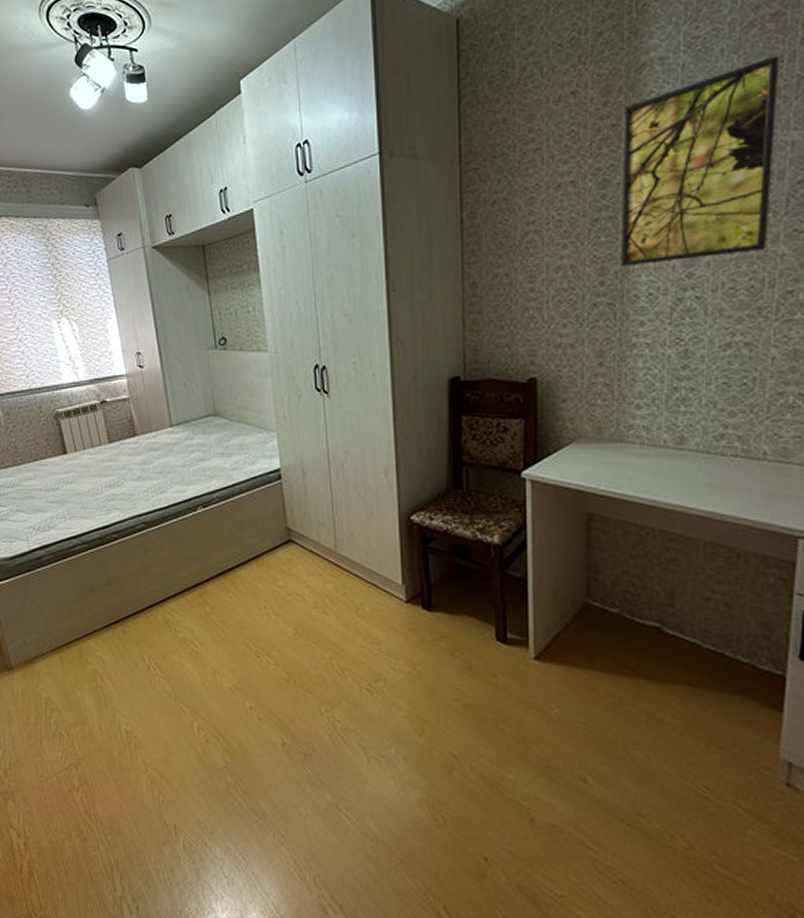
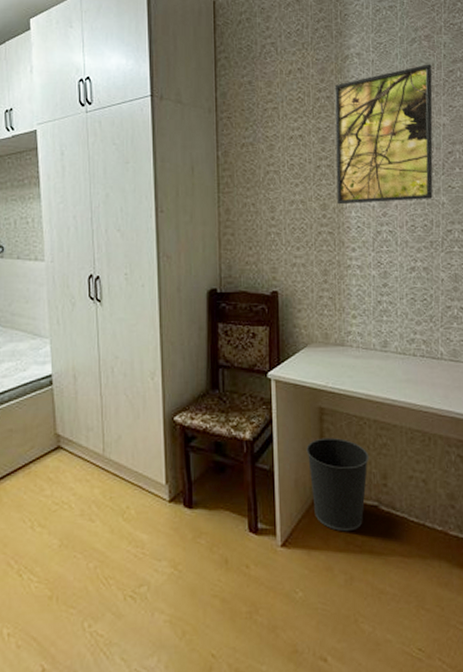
wastebasket: none [568,547,652,652] -> present [306,437,370,532]

